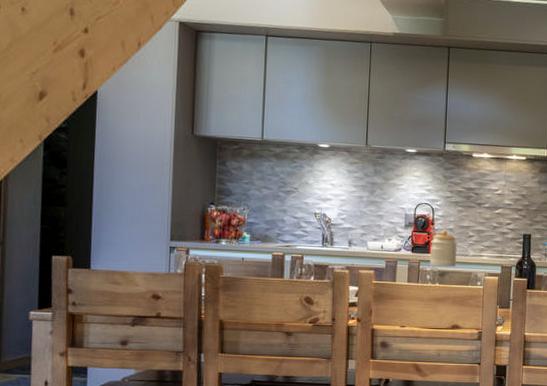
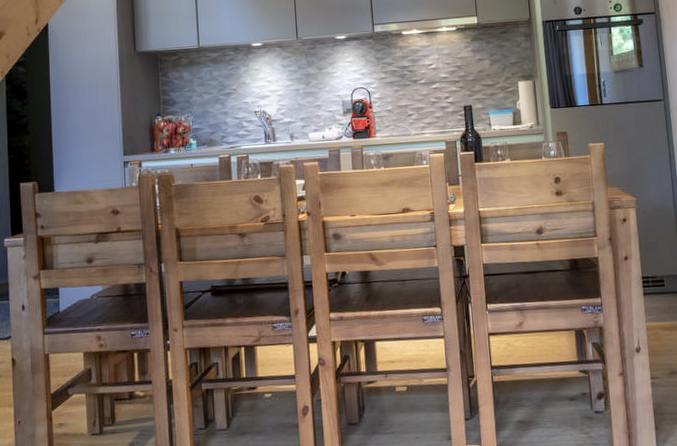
jar: present [429,230,458,267] -> none [370,112,400,150]

